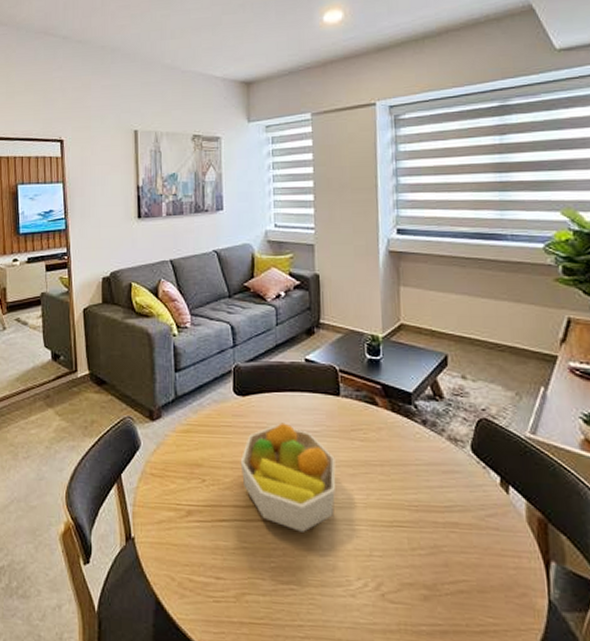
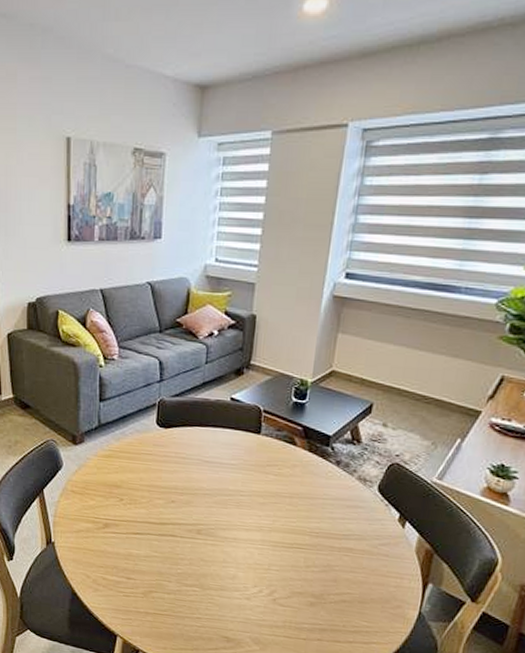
fruit bowl: present [240,423,336,532] -> none [157,454,248,547]

